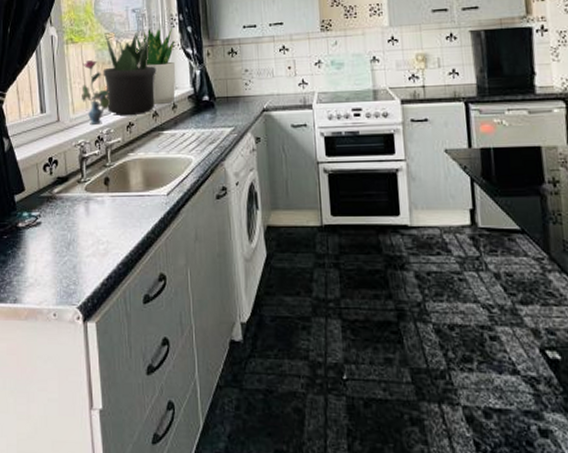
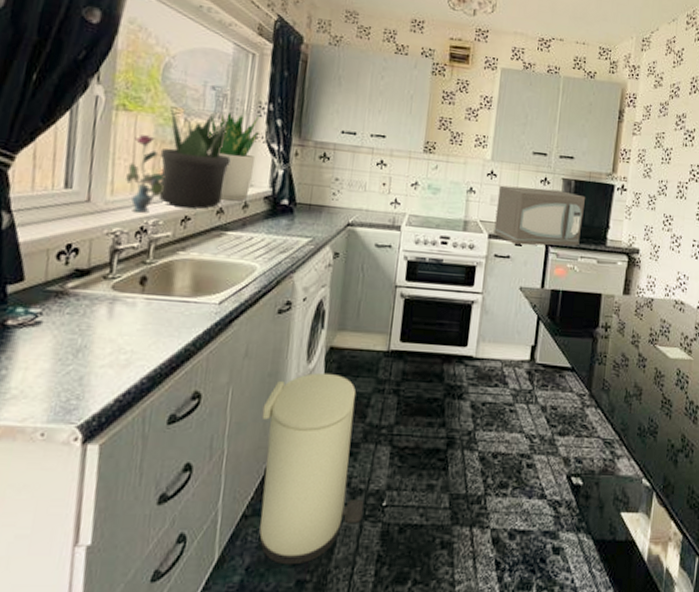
pedal bin: none [218,250,326,435] -> present [259,372,364,565]
microwave: none [403,43,503,106] -> present [494,185,585,246]

